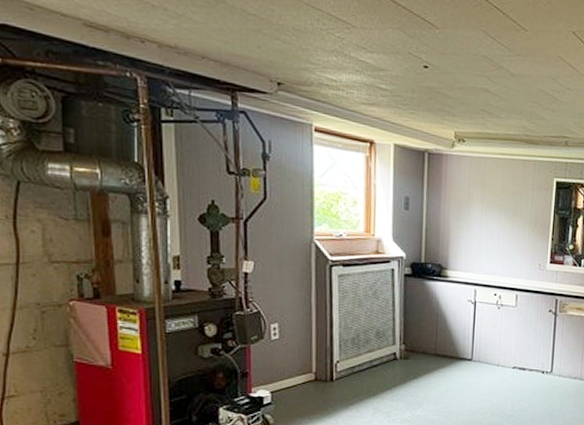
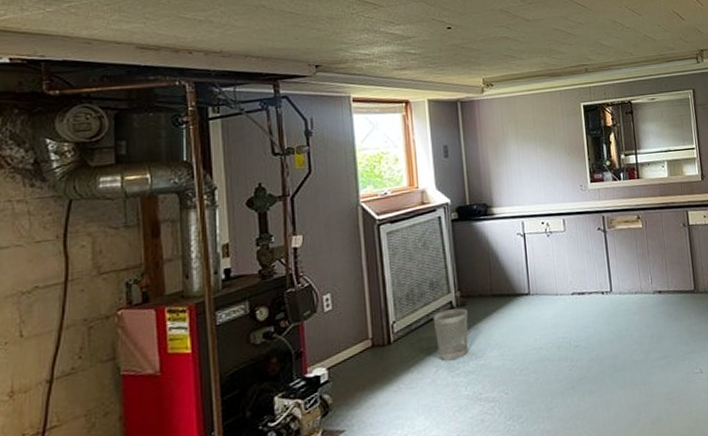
wastebasket: none [376,360,410,407] -> present [433,308,469,361]

